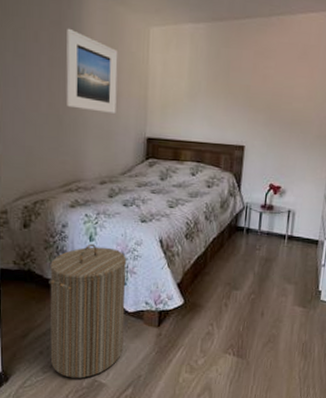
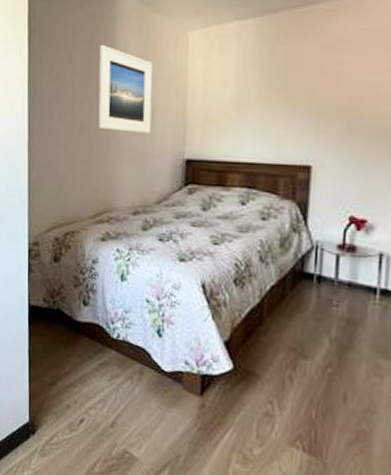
laundry hamper: present [49,244,127,378] -> none [78,284,163,446]

